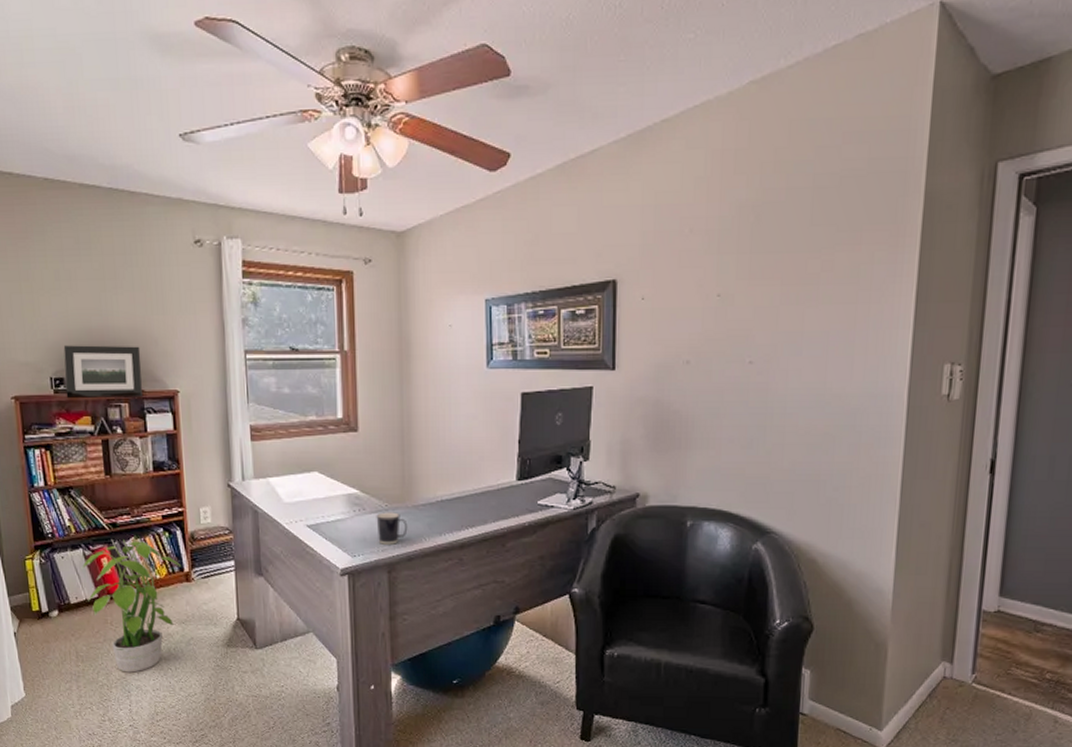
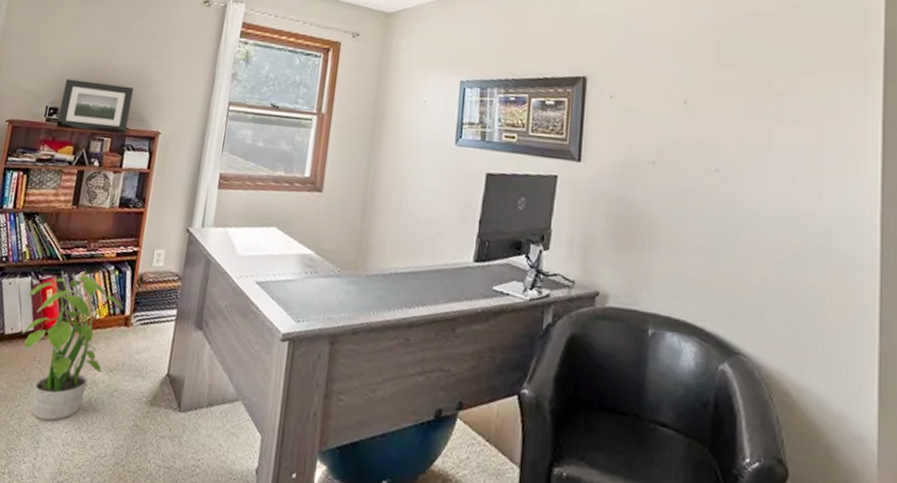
mug: present [376,512,408,545] -> none [325,277,358,314]

